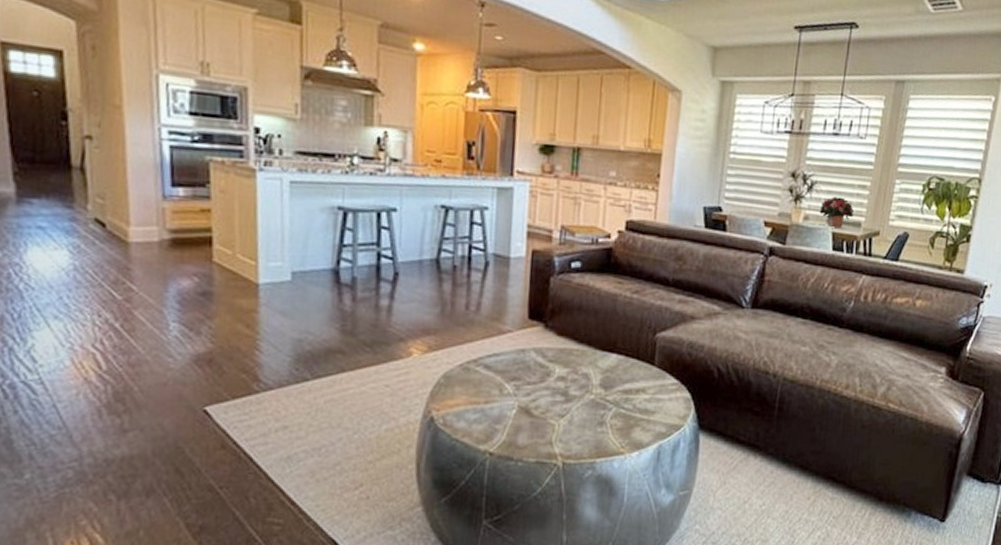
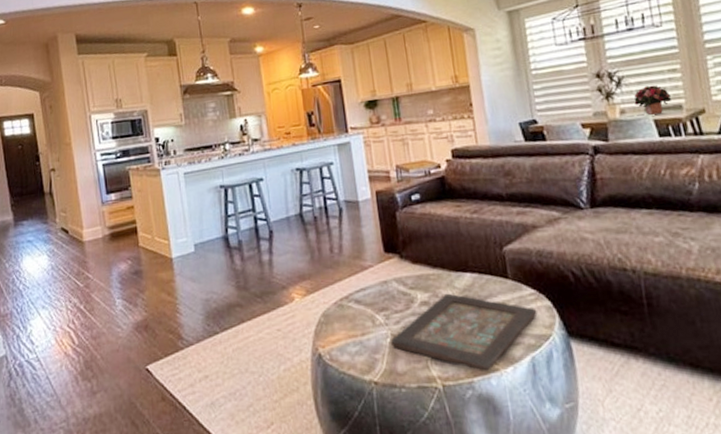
decorative tray: none [515,371,675,454] -> present [390,293,538,372]

